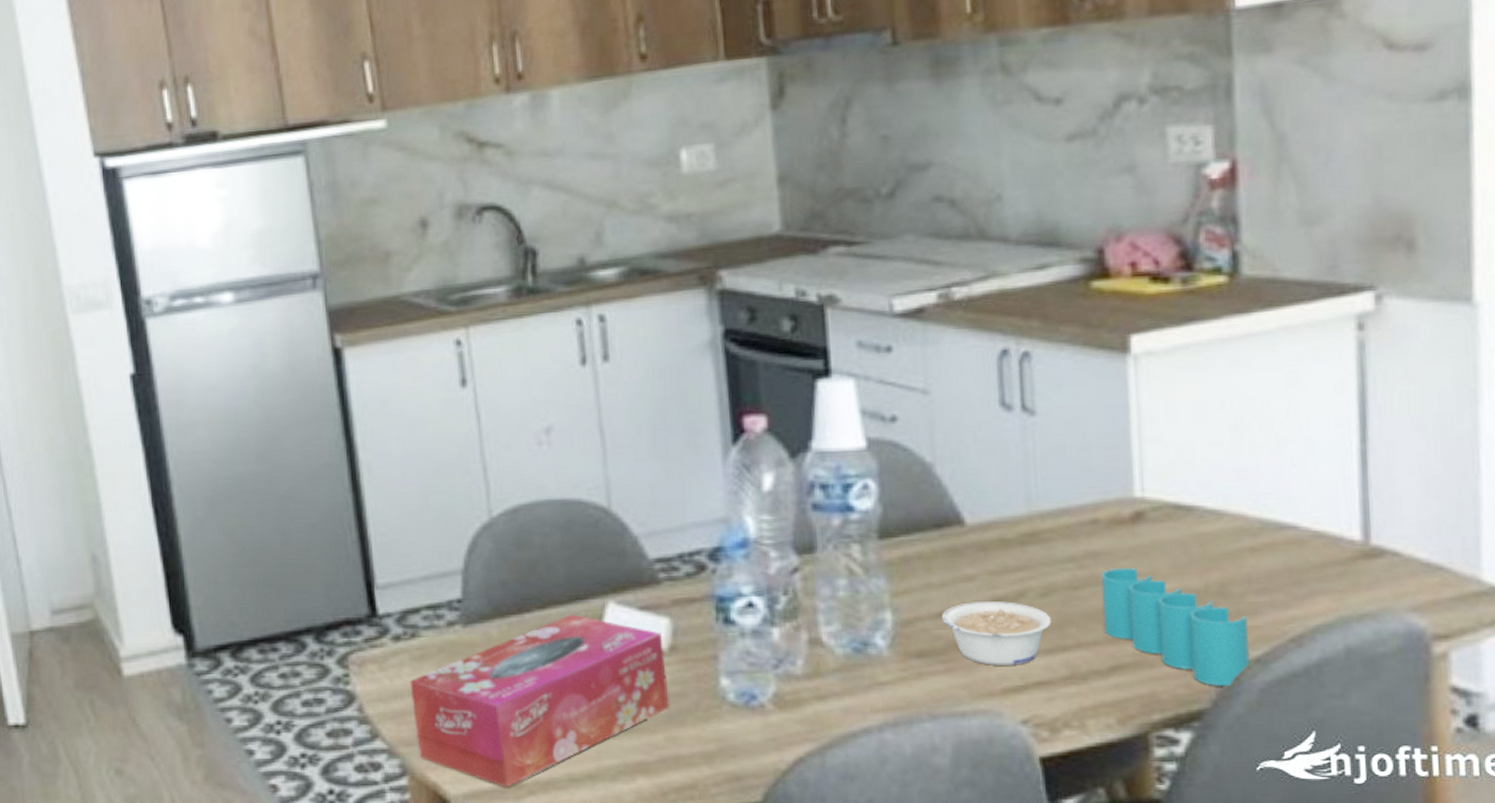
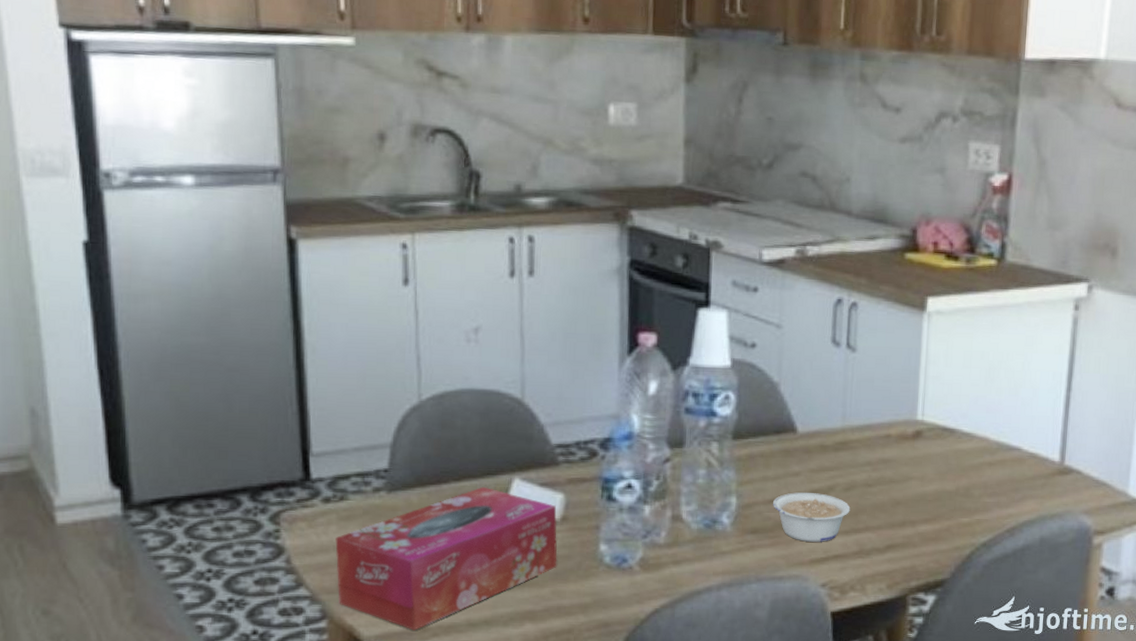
pen holder: present [1100,568,1250,687] -> none [886,472,981,563]

